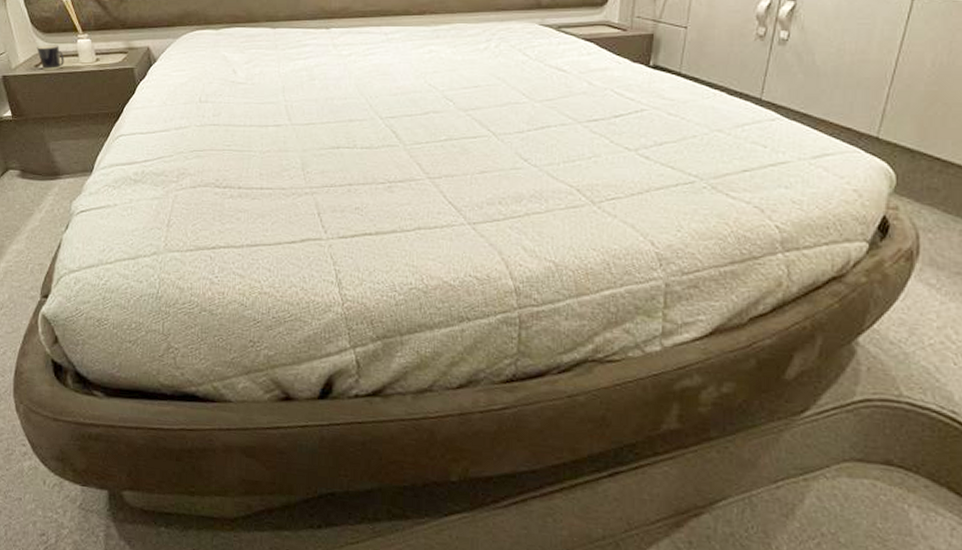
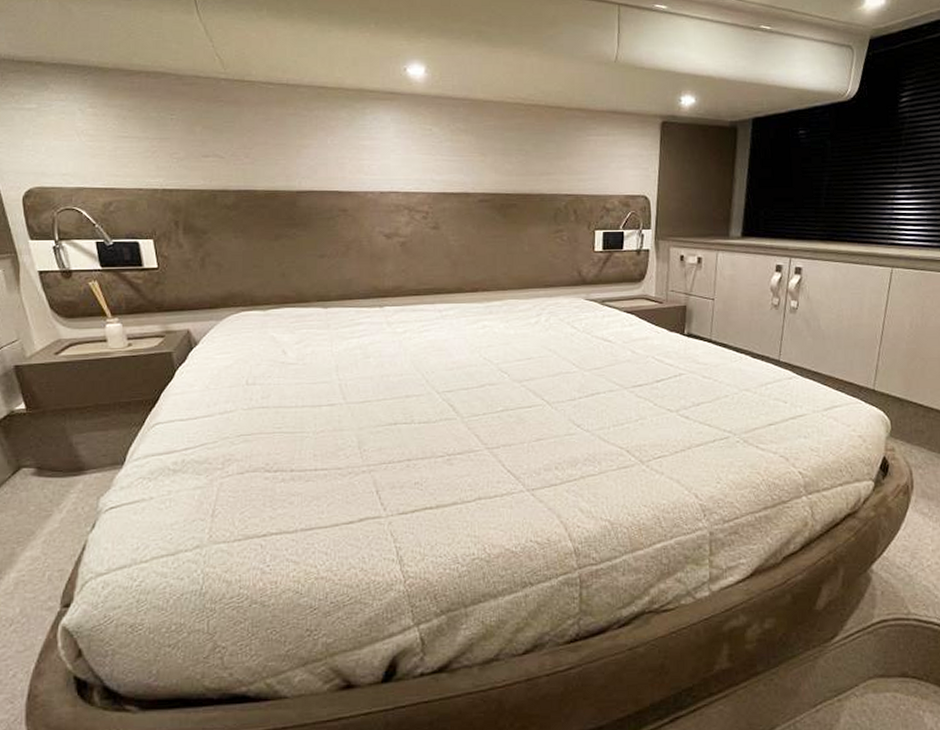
mug: present [36,45,64,70] -> none [57,330,90,357]

